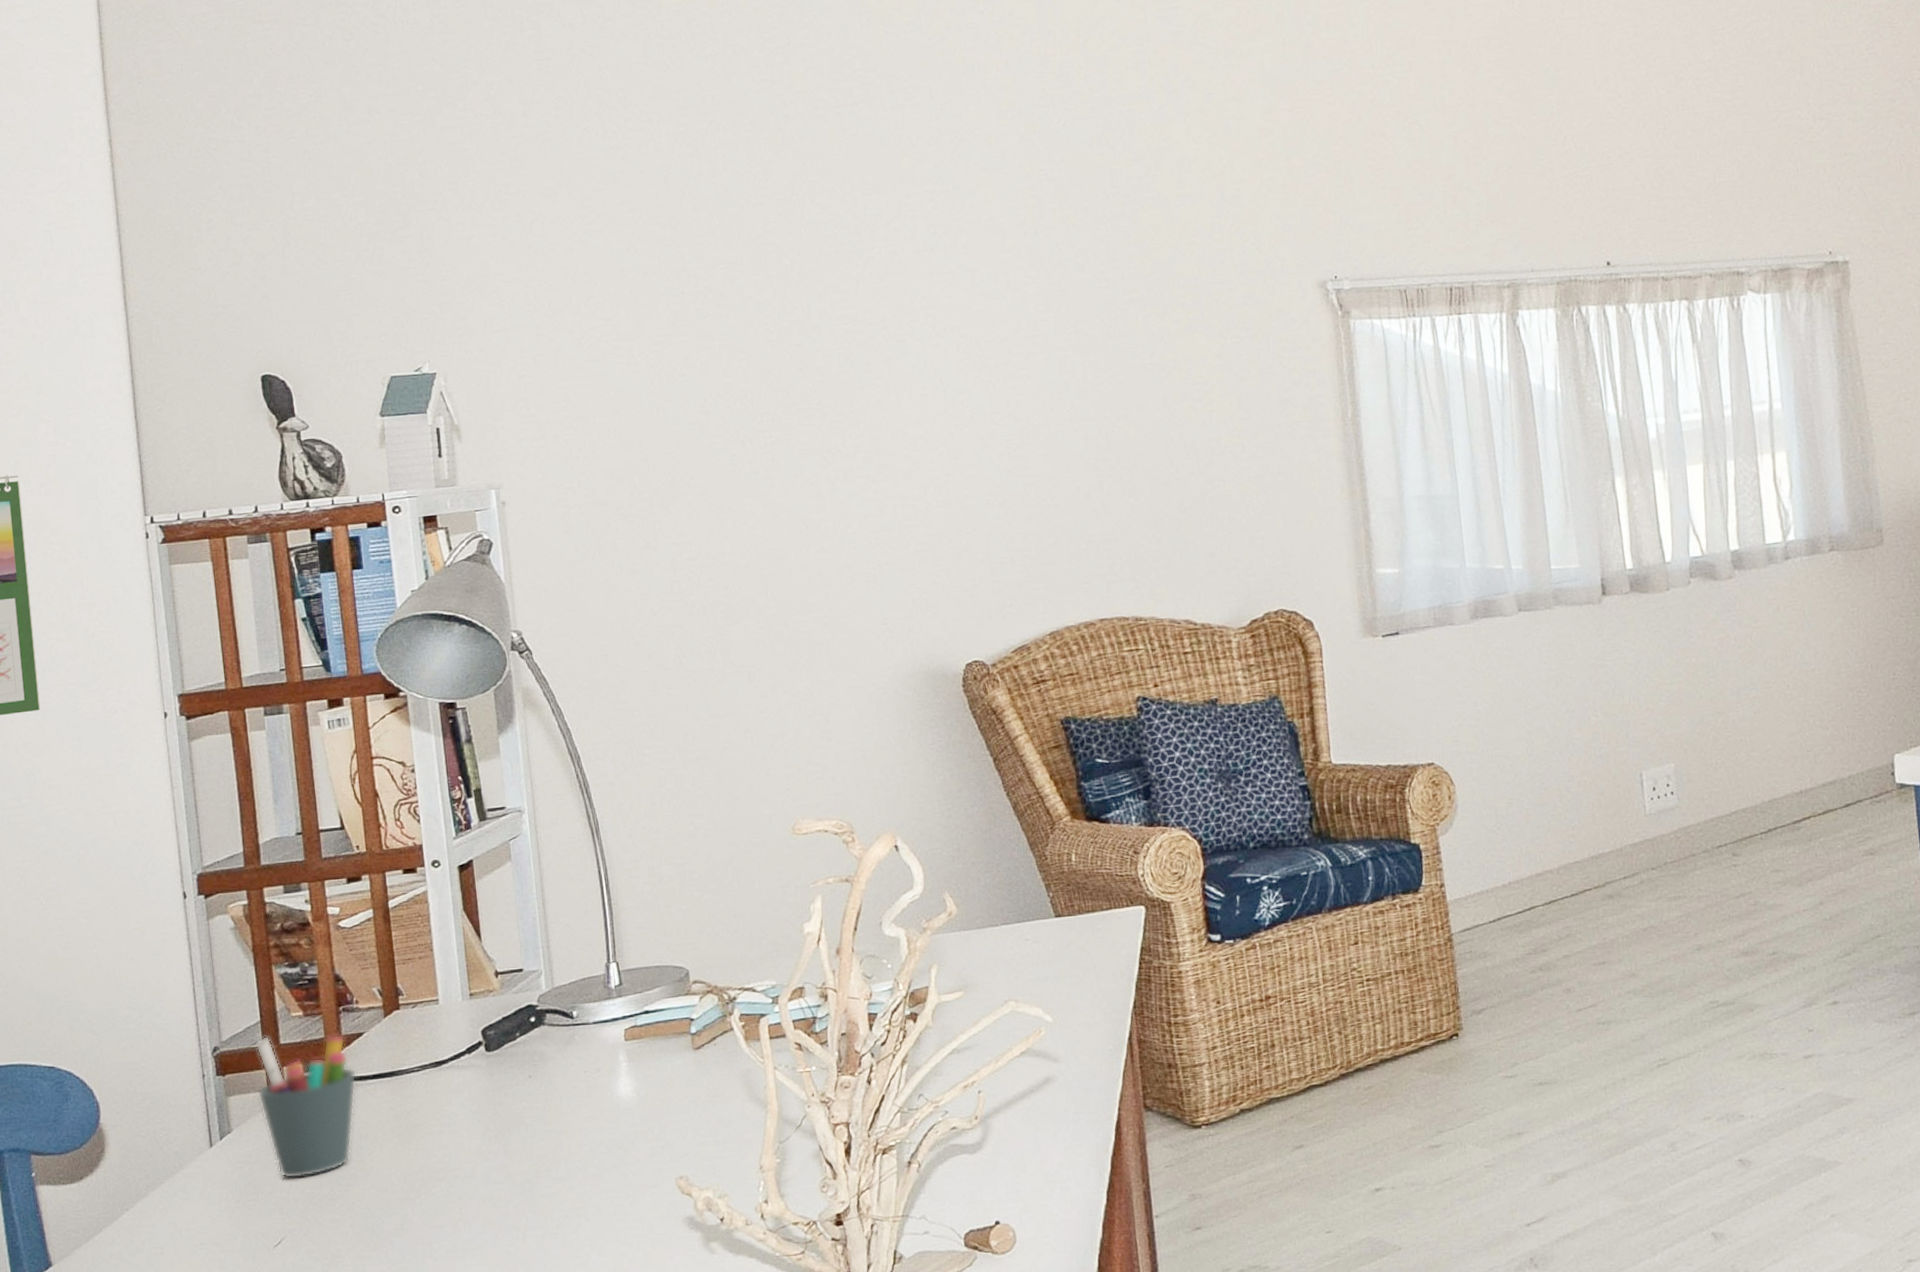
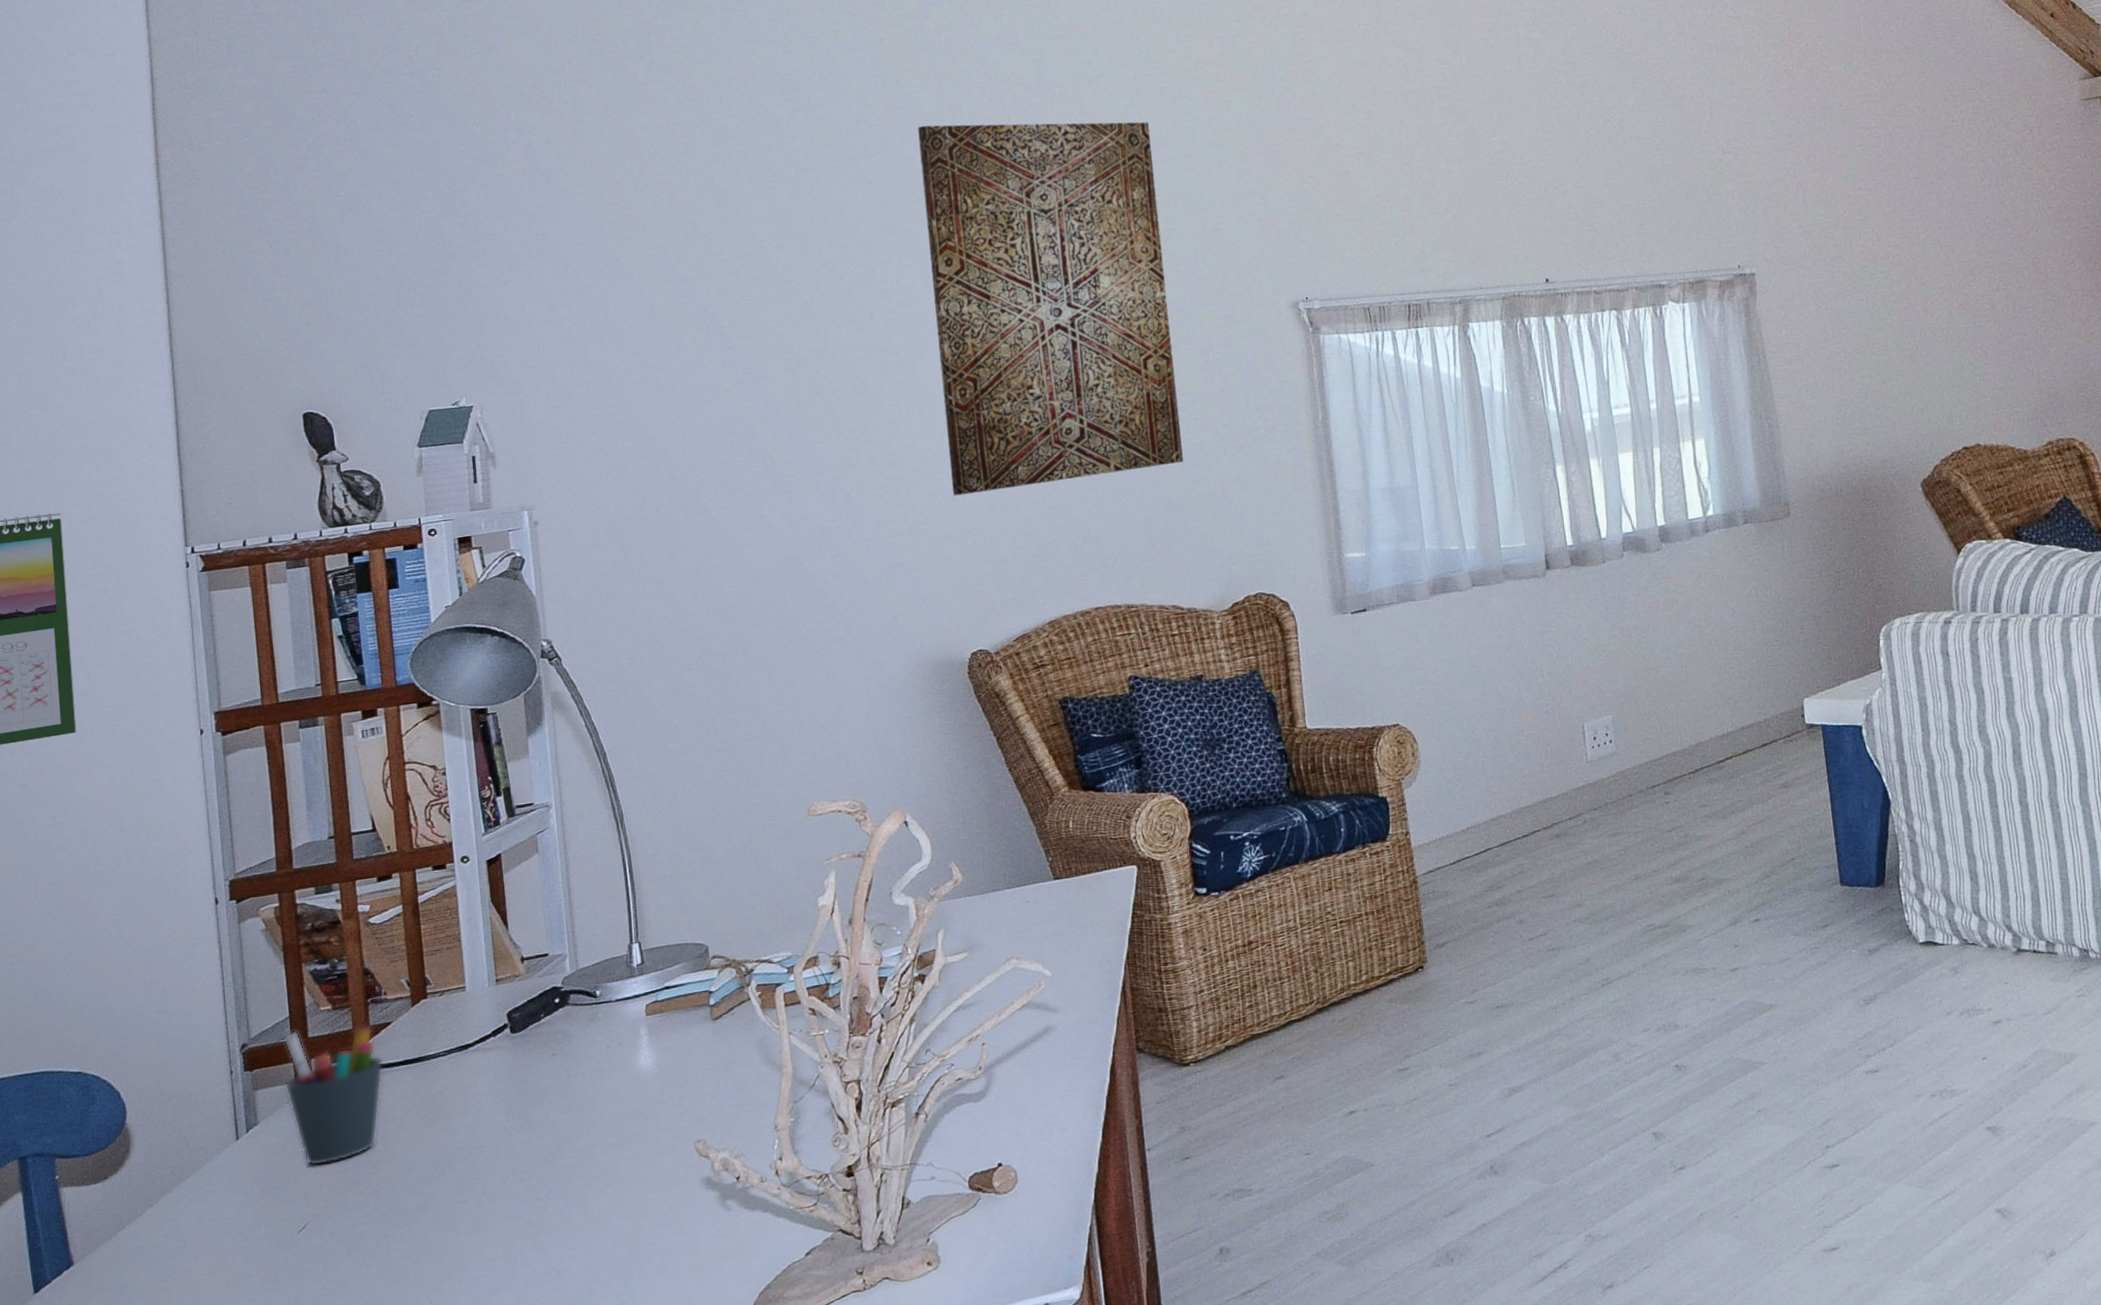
wall art: none [907,70,1197,489] -> present [918,122,1183,496]

